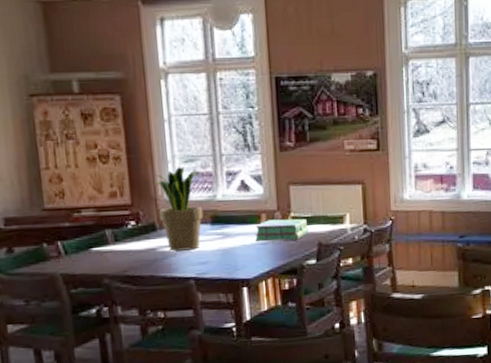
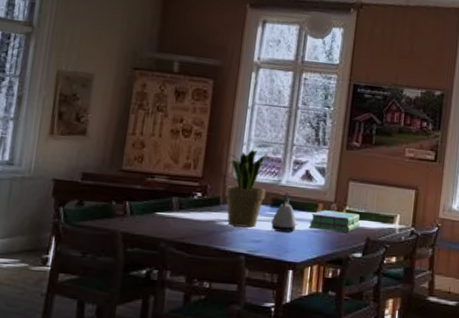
kettle: none [214,207,242,251] -> present [271,192,297,233]

